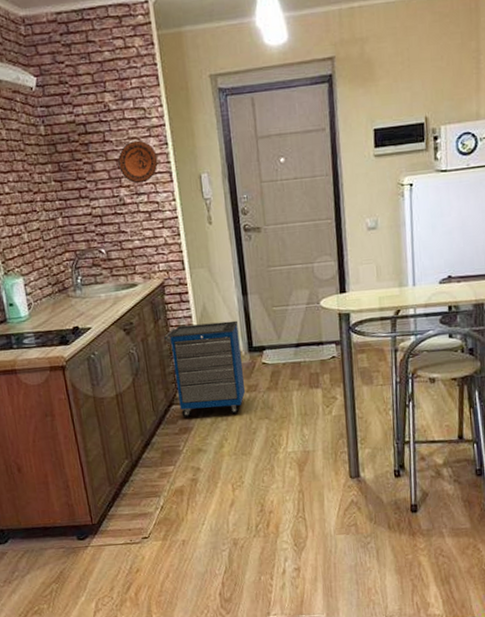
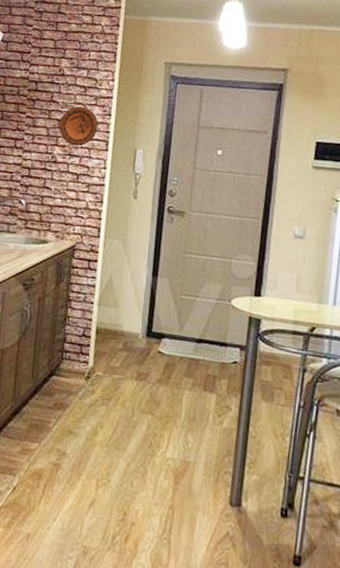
cabinet: present [163,320,246,418] -> none [60,293,141,401]

